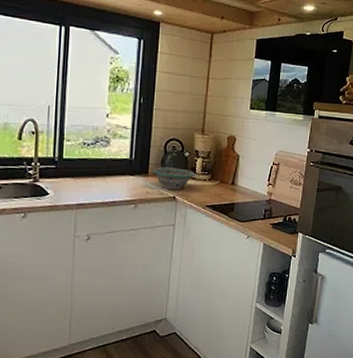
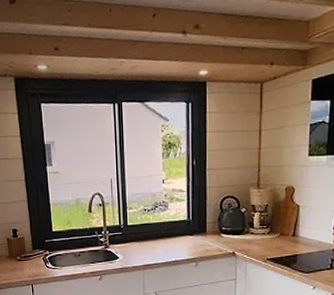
decorative bowl: present [152,167,195,190] -> none [210,224,253,246]

